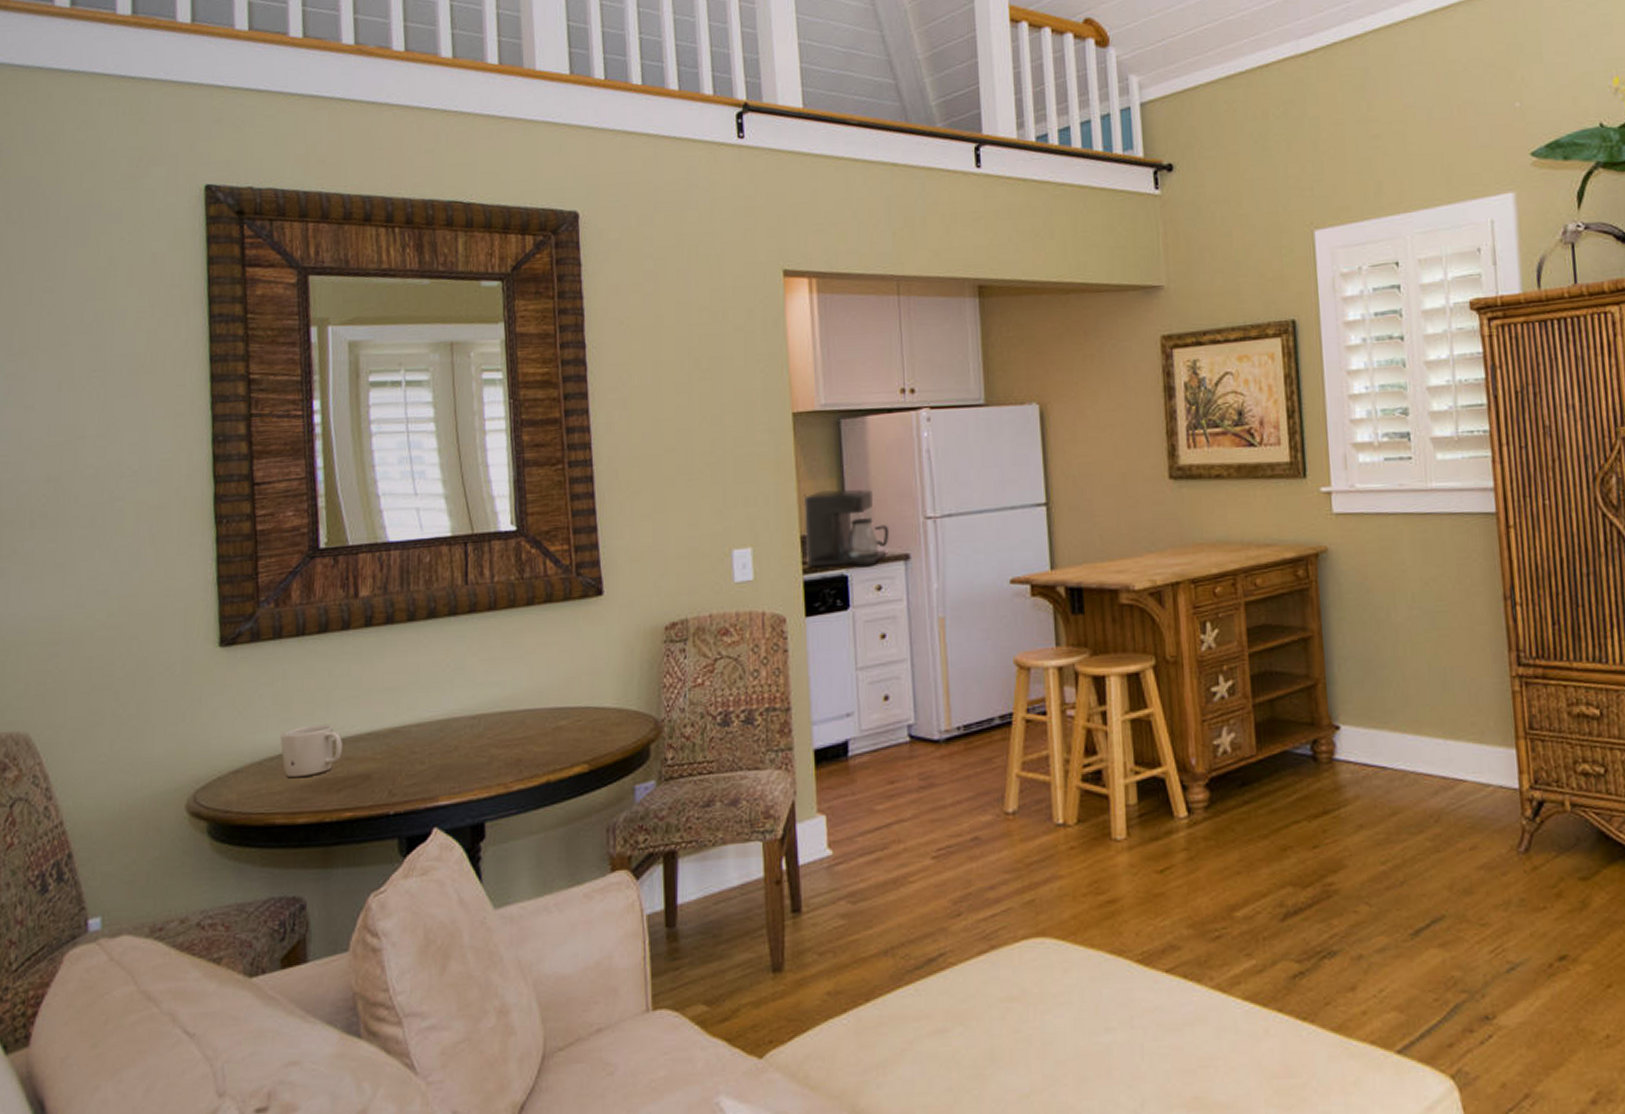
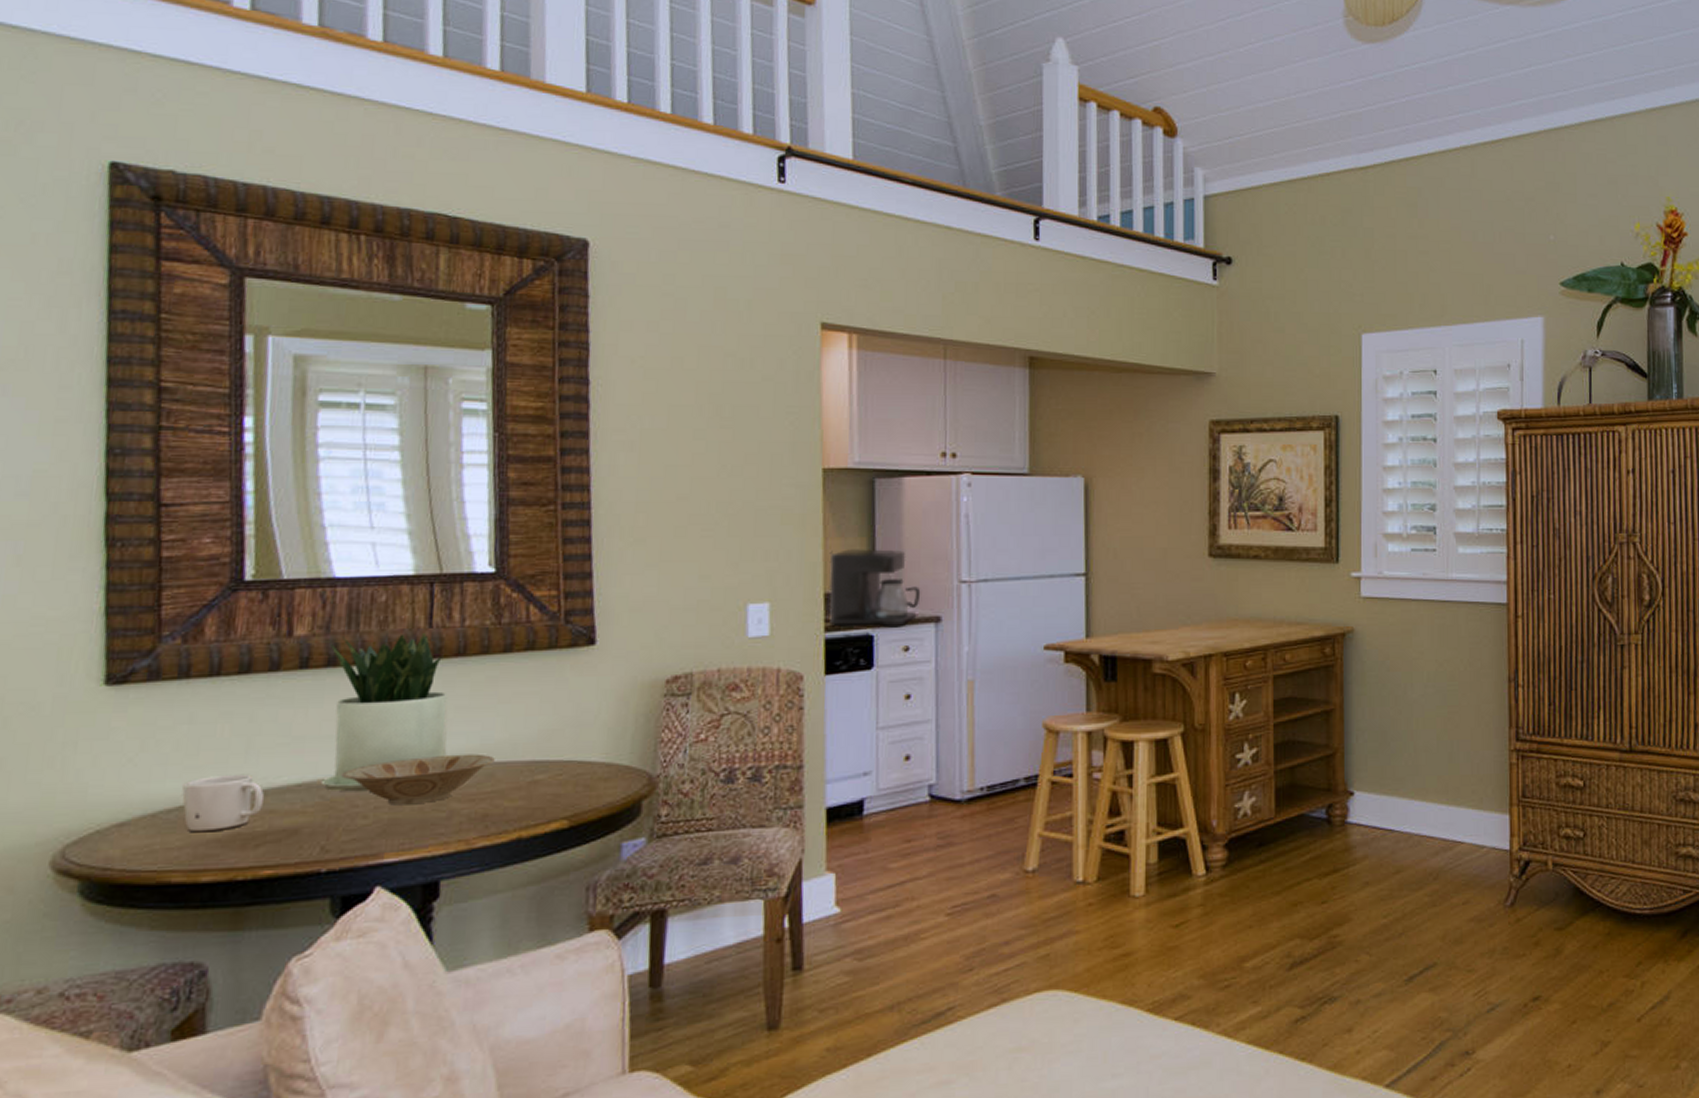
planter: none [386,590,485,740] -> present [320,633,448,792]
bowl: none [402,702,524,752] -> present [341,753,495,806]

